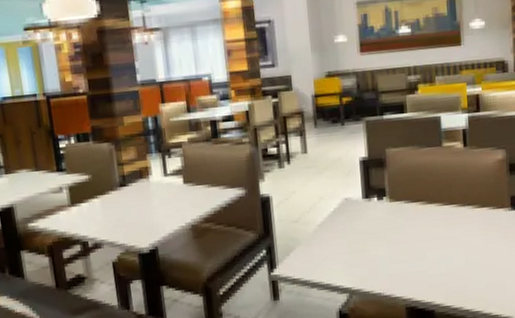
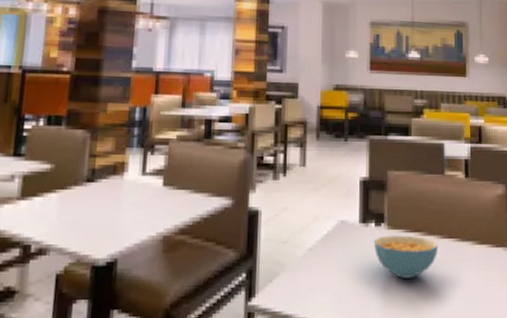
cereal bowl: none [377,205,439,244] -> present [373,235,437,278]

